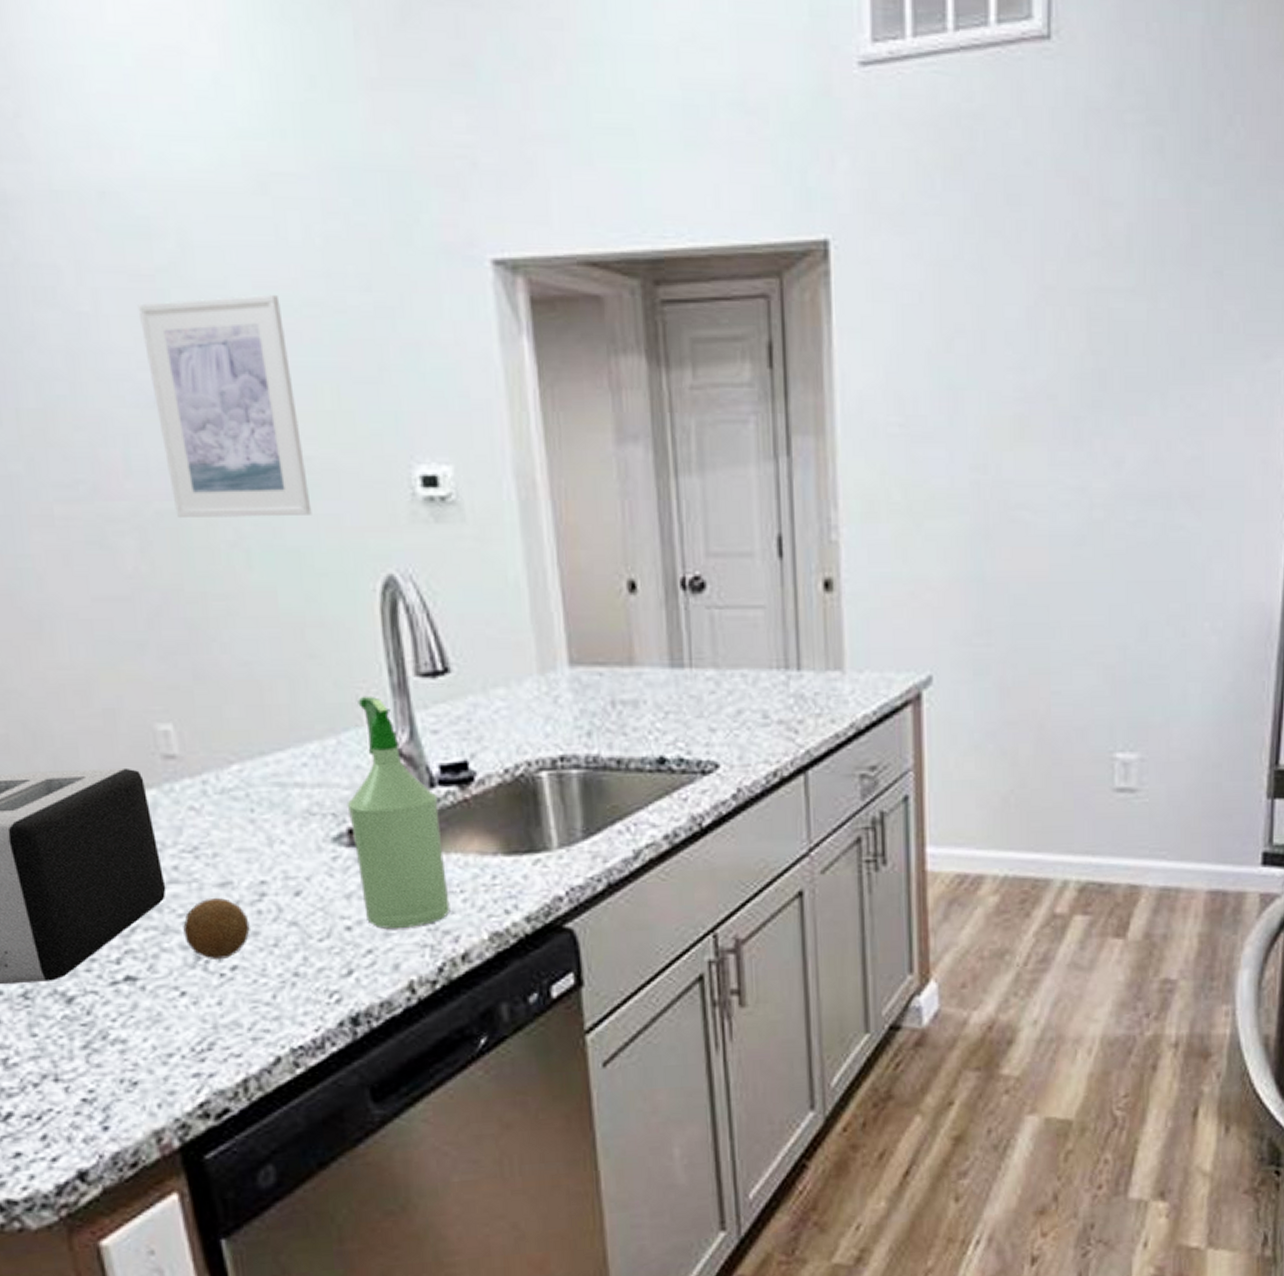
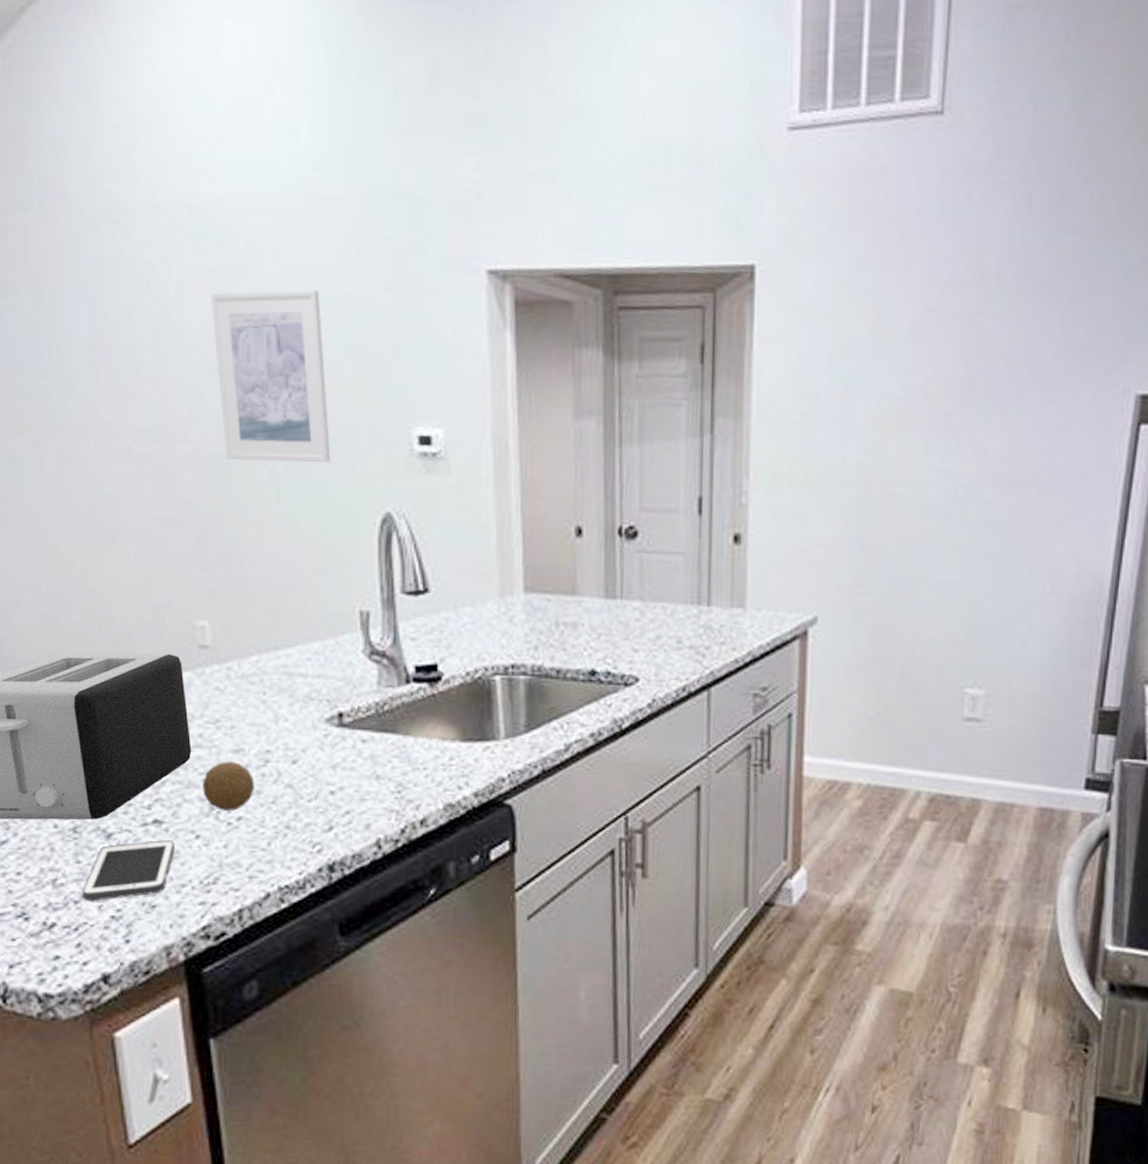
cell phone: none [41,999,156,1083] -> present [81,839,175,901]
spray bottle: present [347,696,450,929] -> none [339,607,414,796]

